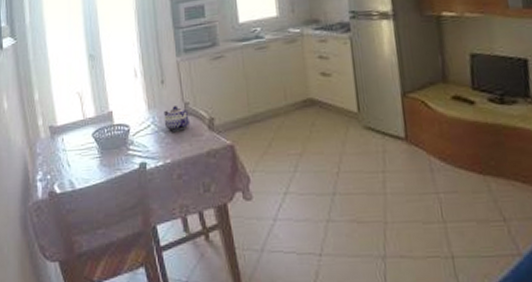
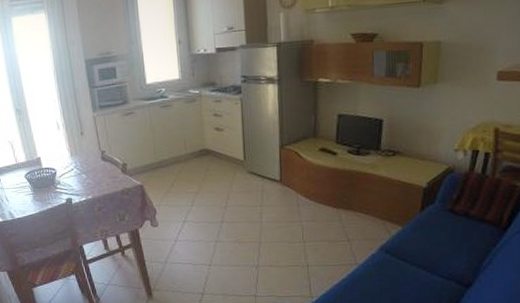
teapot: present [163,106,190,132] -> none [84,153,106,174]

